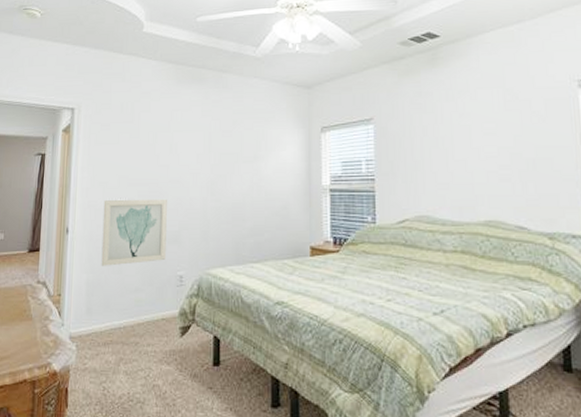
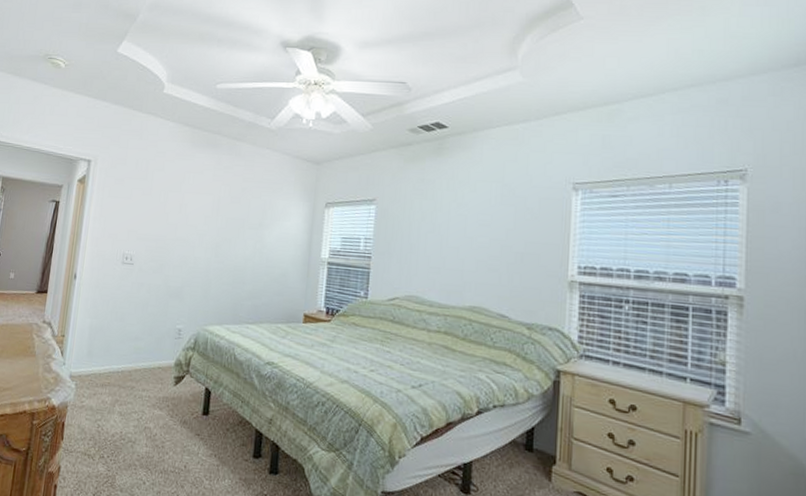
wall art: present [101,199,167,266] -> none [105,251,173,314]

